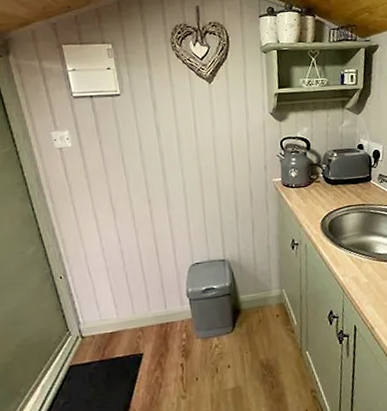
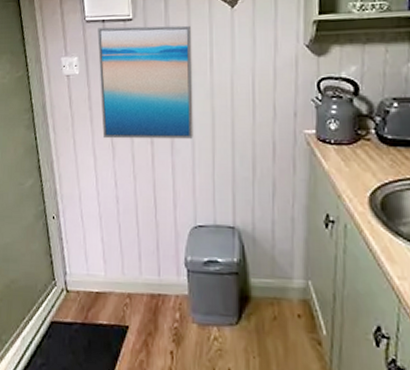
wall art: none [86,99,185,203] -> present [97,25,193,139]

